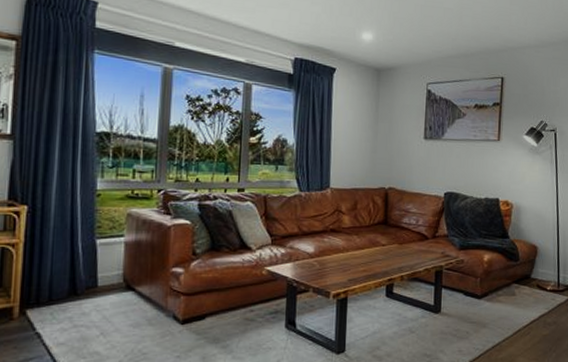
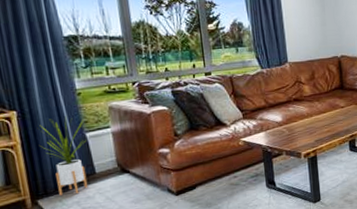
house plant: none [44,218,97,307] -> present [37,116,88,195]

